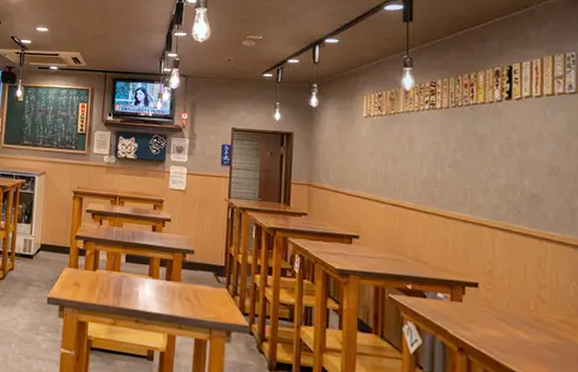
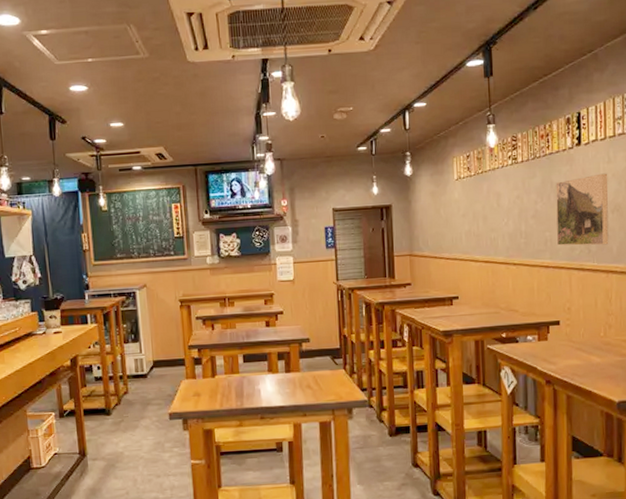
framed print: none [479,131,544,209] -> present [555,173,609,246]

